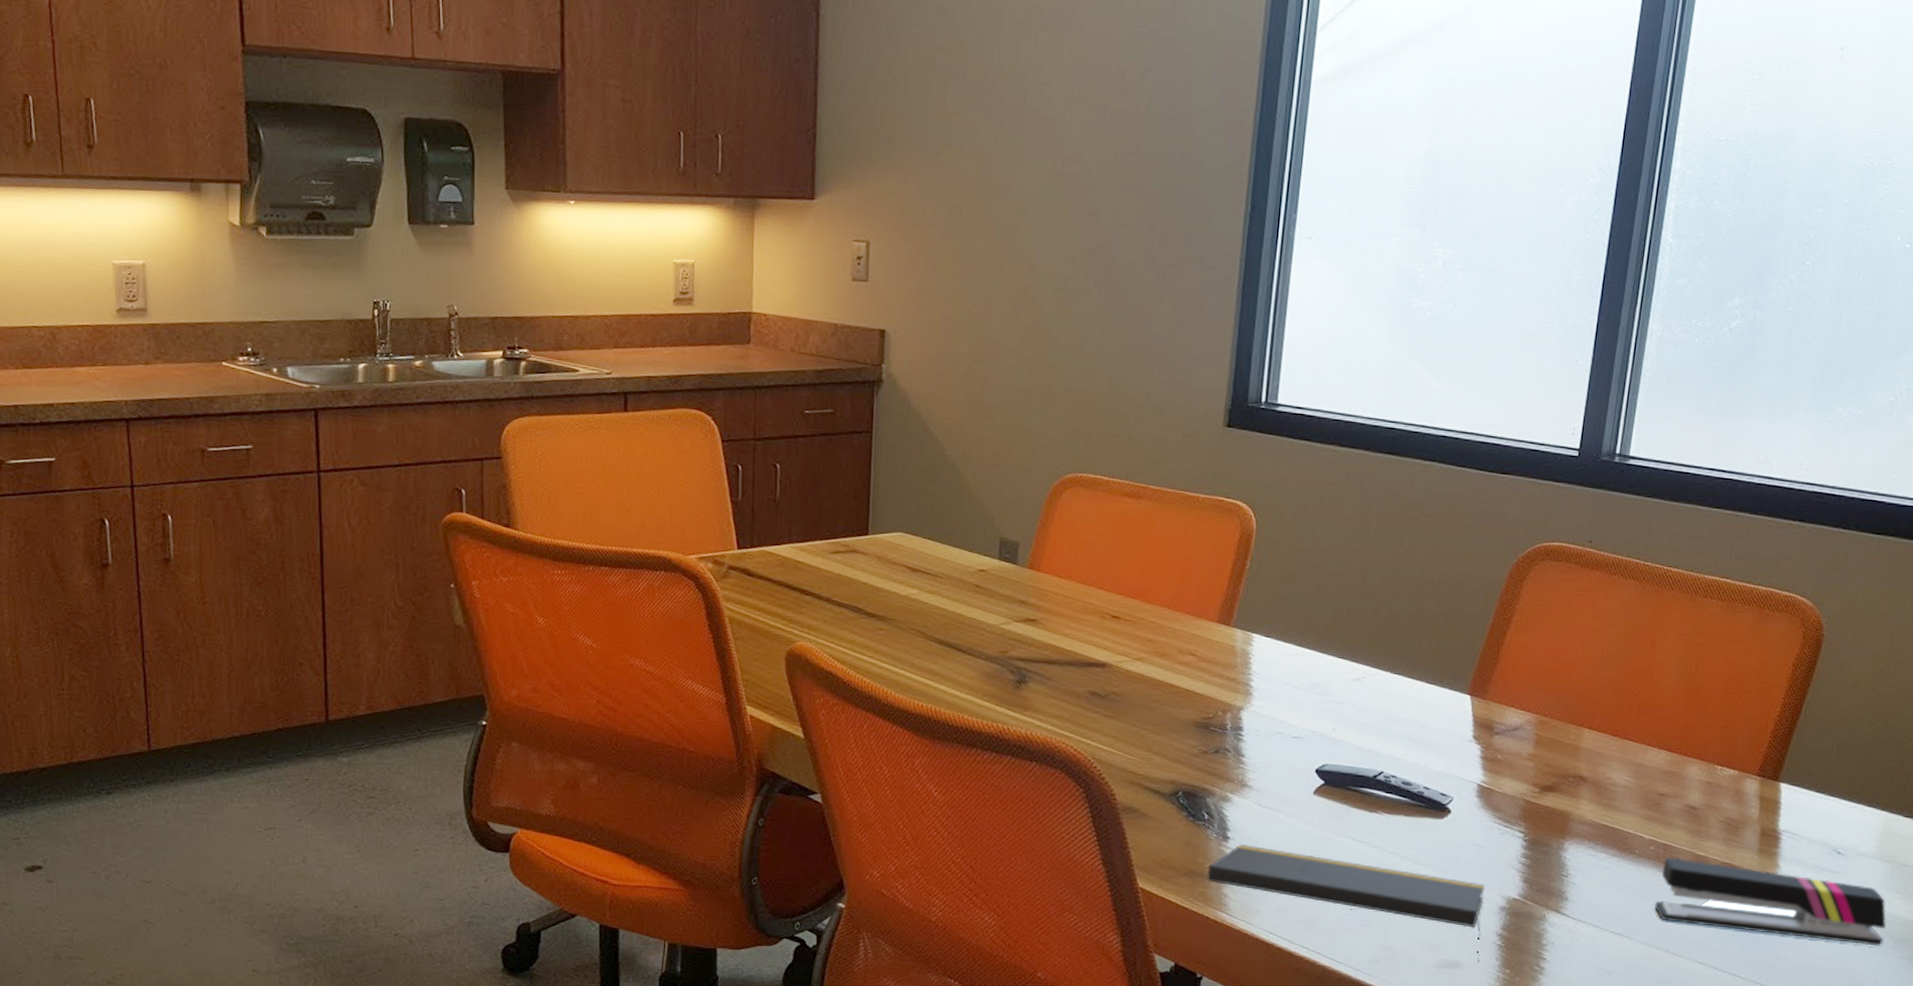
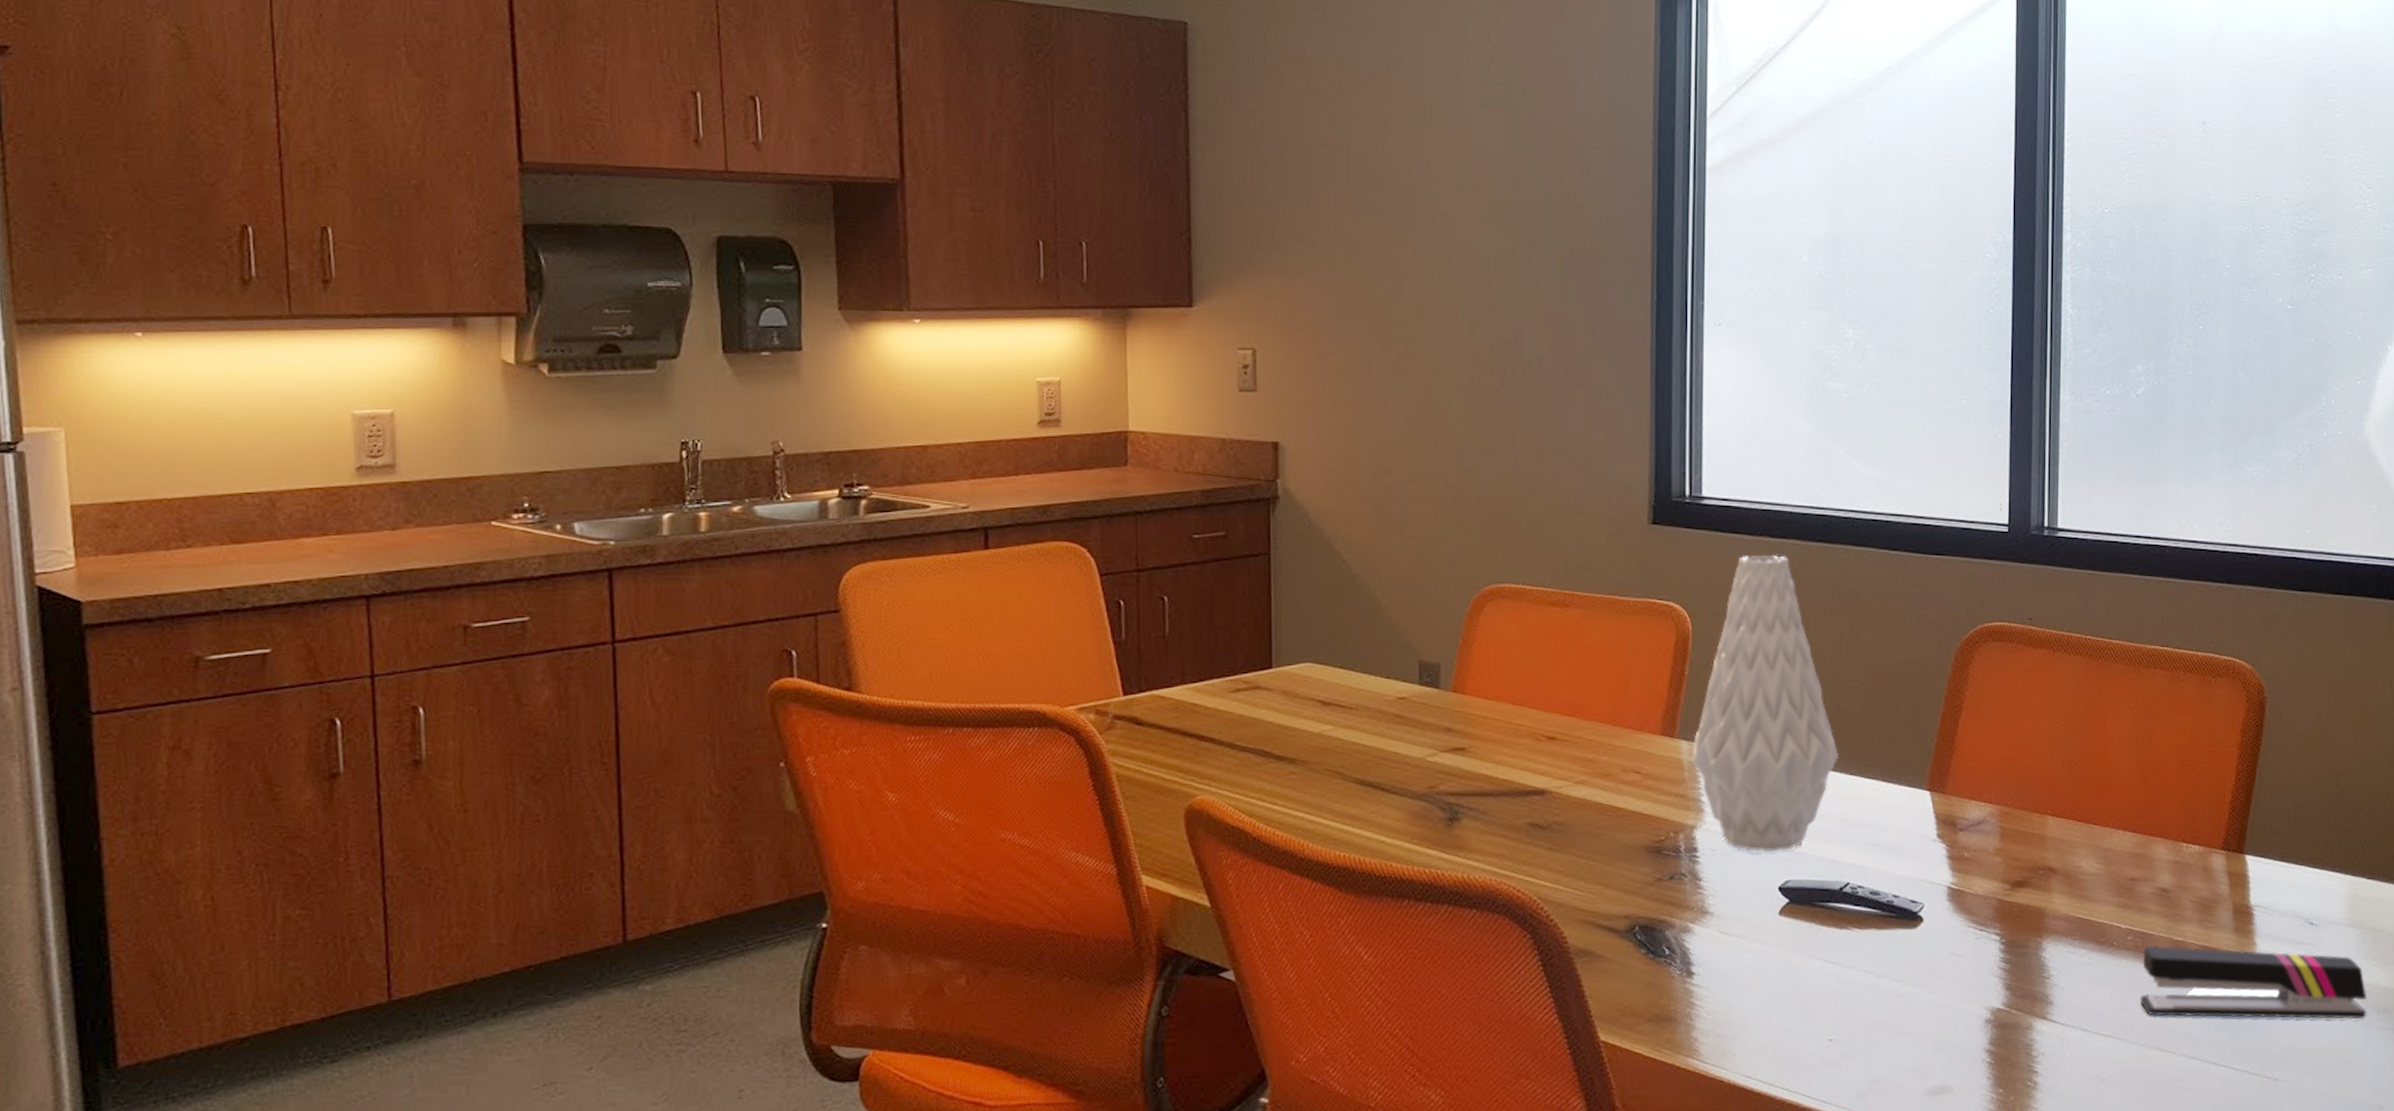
notepad: present [1207,843,1485,963] -> none [1674,978,1971,1085]
vase: none [1245,462,1385,737] -> present [1692,554,1838,851]

